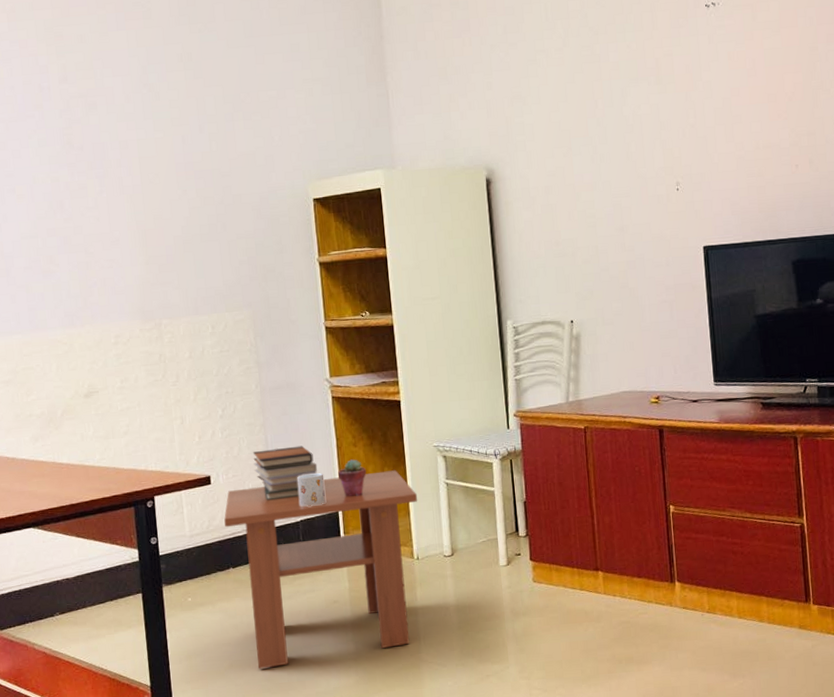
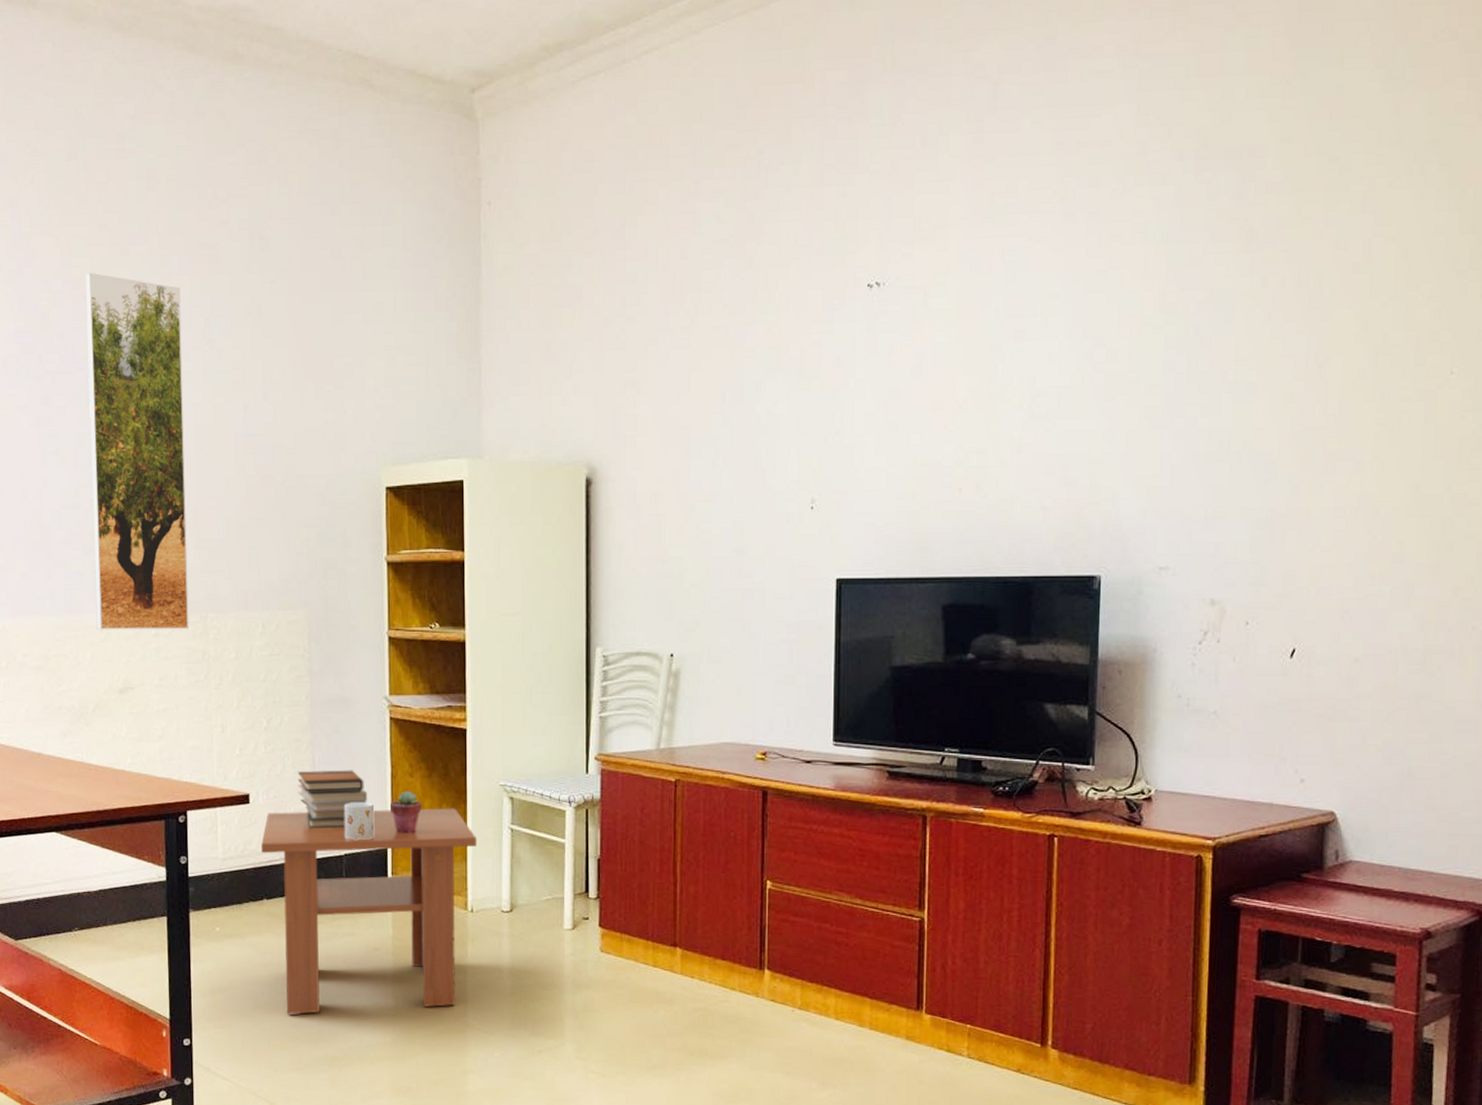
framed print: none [31,32,146,343] -> present [85,272,189,630]

